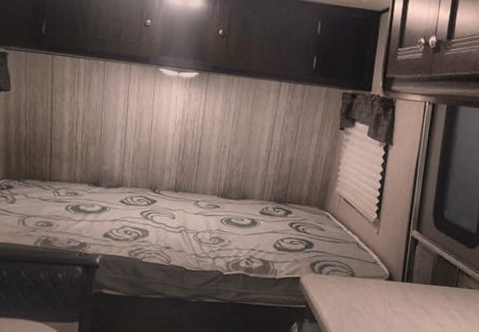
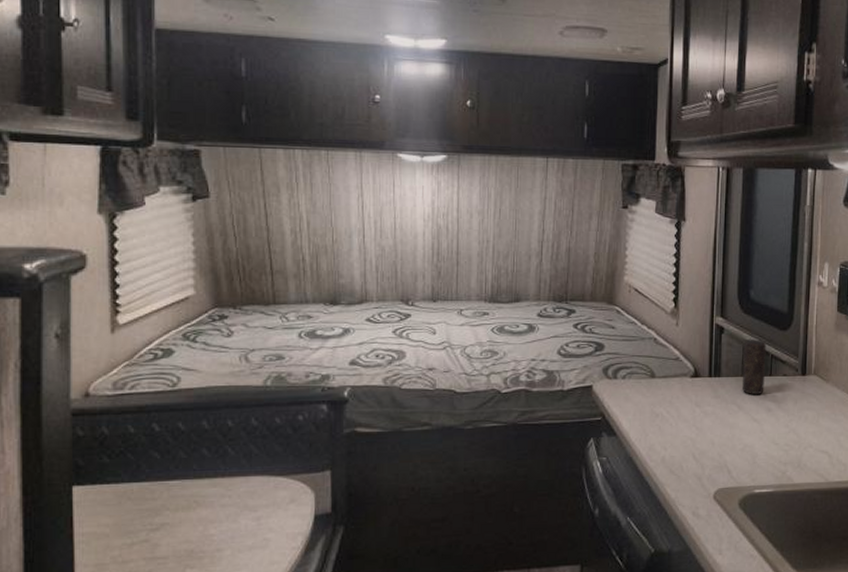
candle: none [429,253,455,302] -> present [741,339,767,394]

